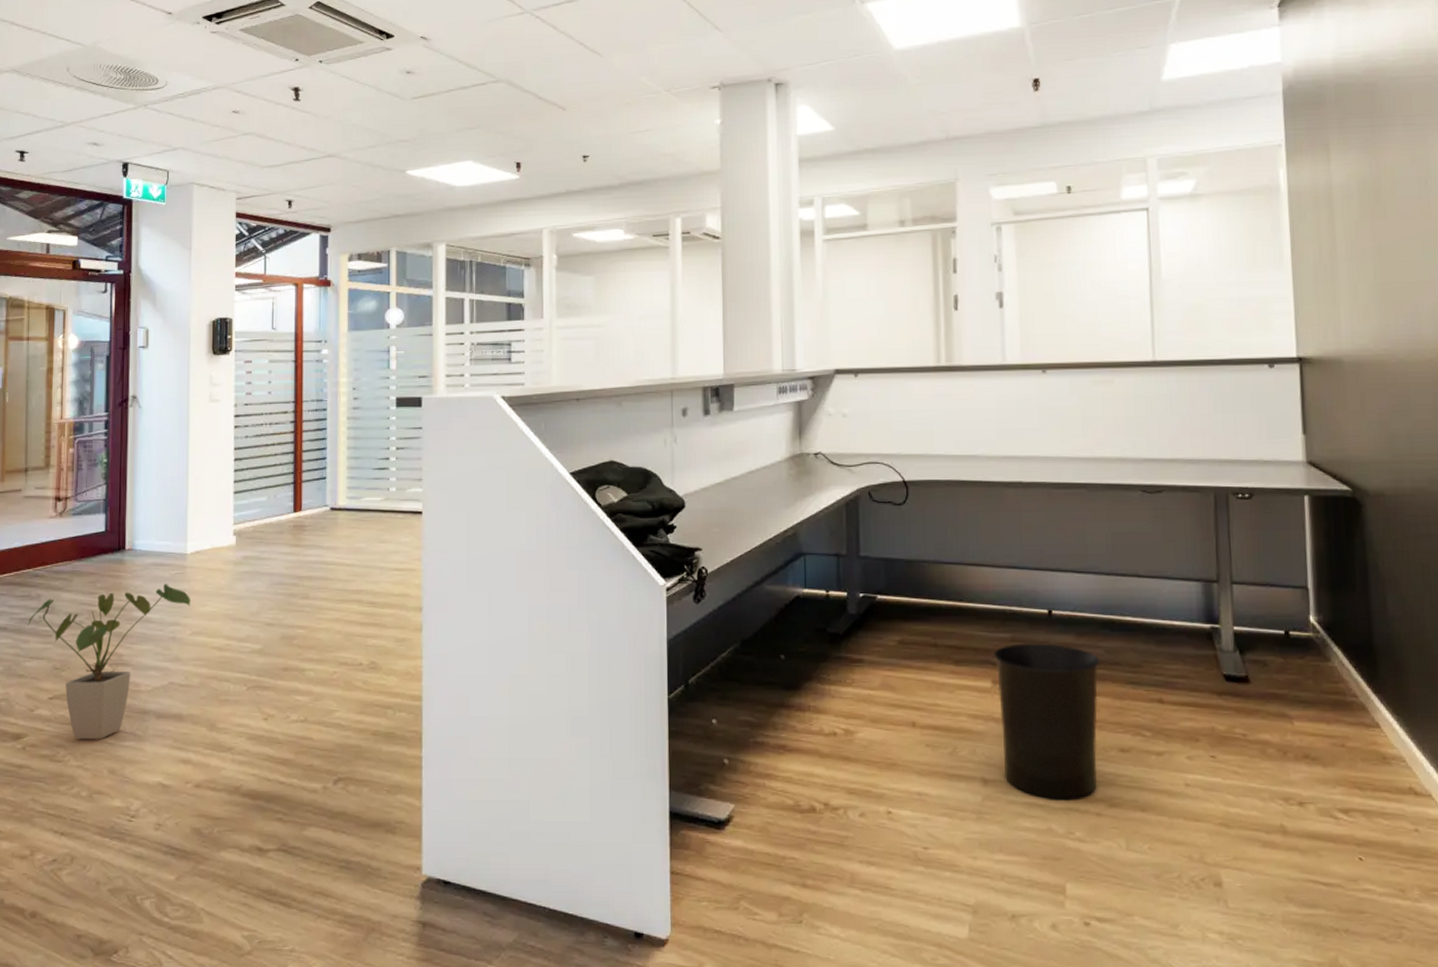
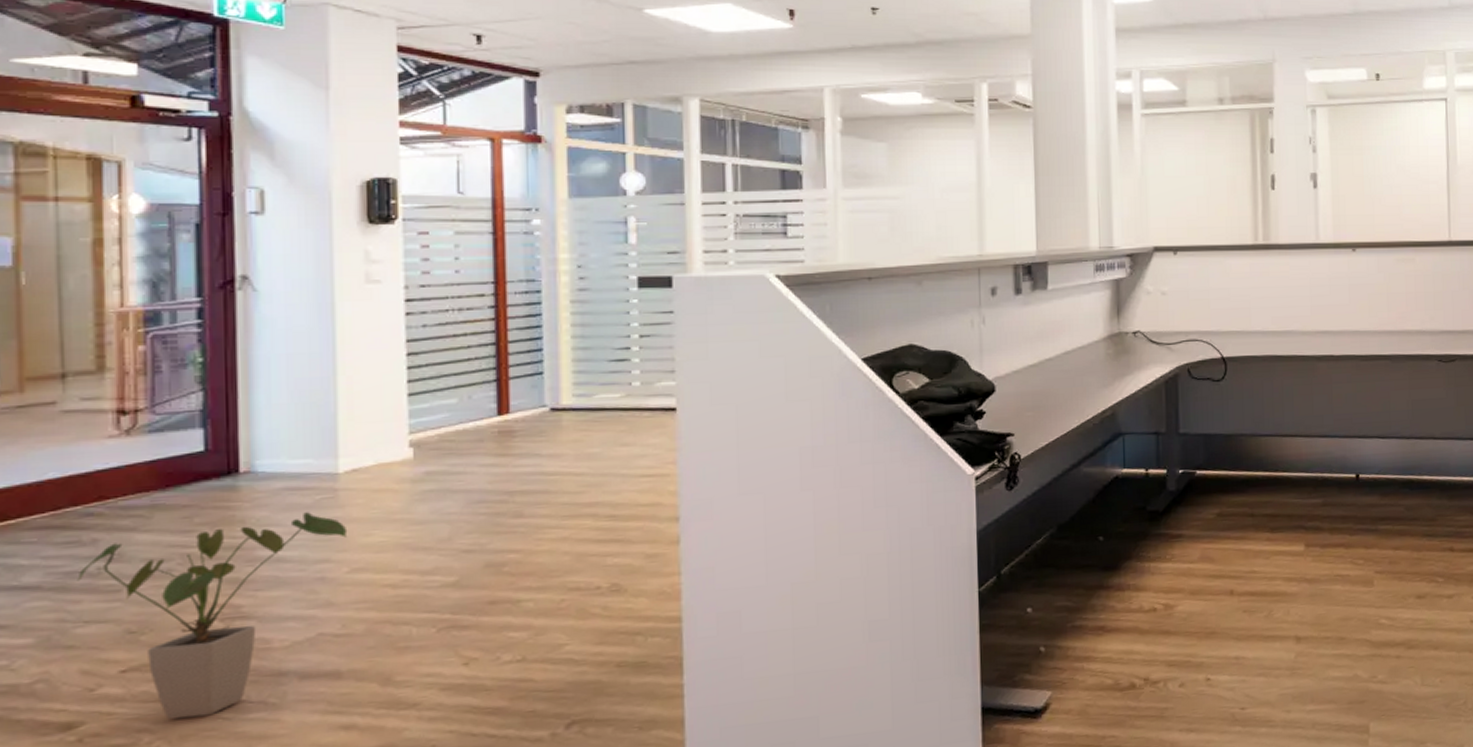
waste bin: present [993,643,1101,801] -> none [1306,505,1401,649]

